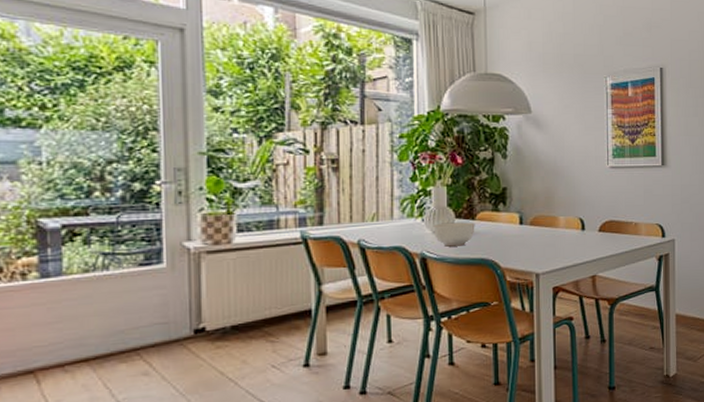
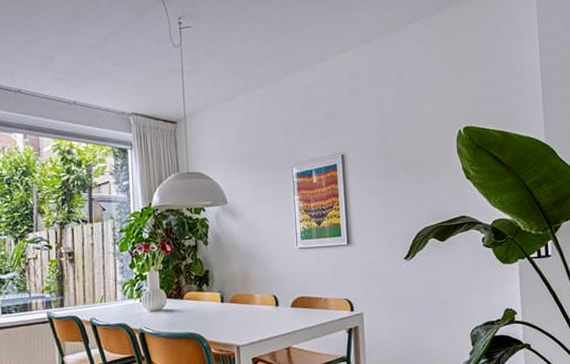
bowl: present [433,222,475,247] -> none [149,301,184,323]

